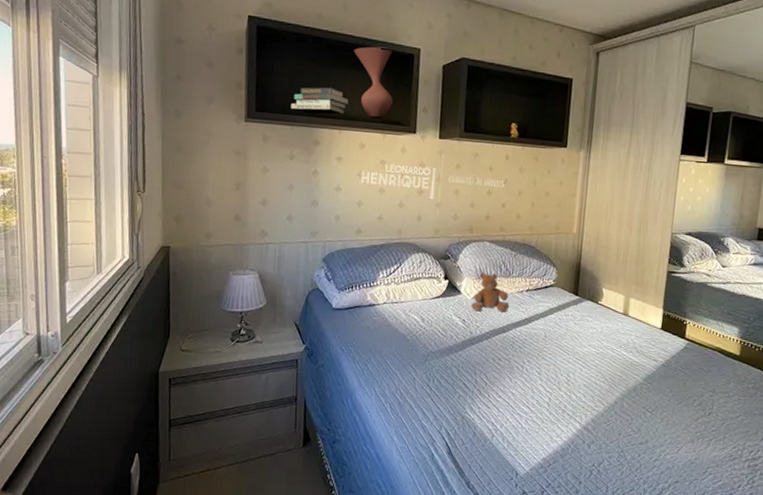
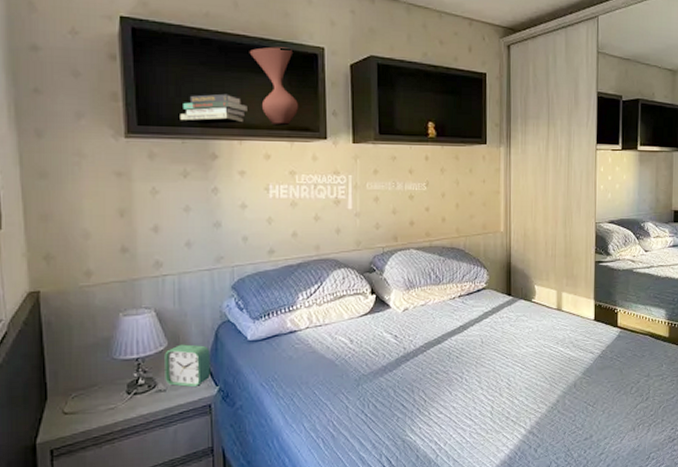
alarm clock: none [262,304,301,342] -> present [164,344,211,387]
teddy bear: present [471,272,510,313] -> none [402,282,443,325]

